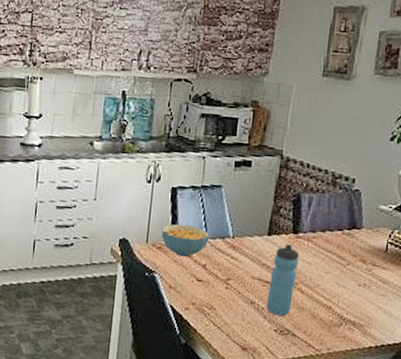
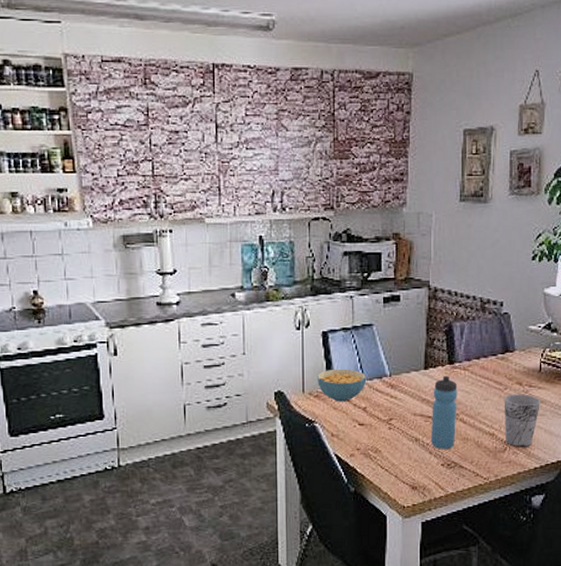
cup: none [342,270,383,325] -> present [504,394,540,448]

